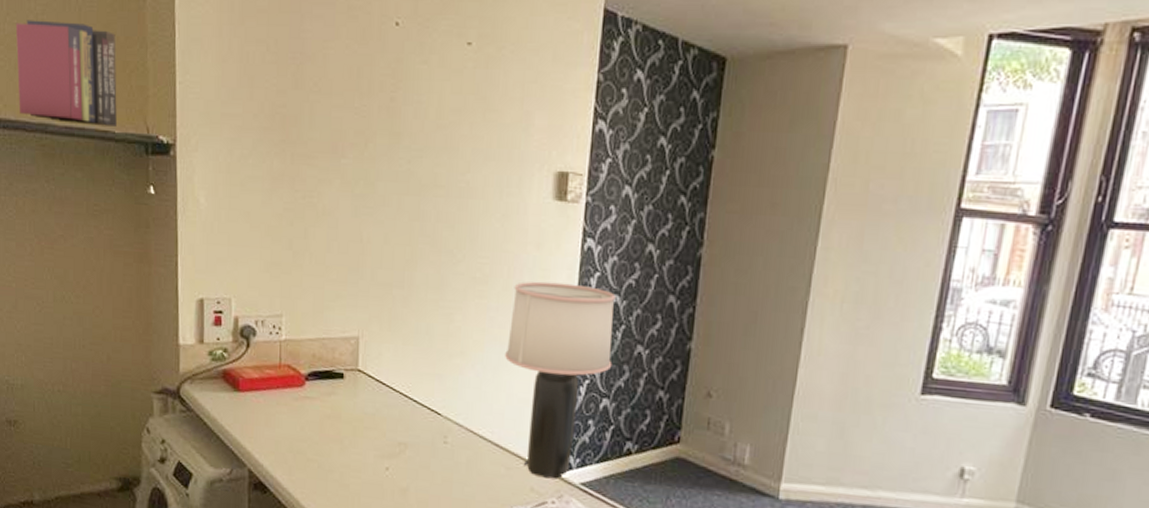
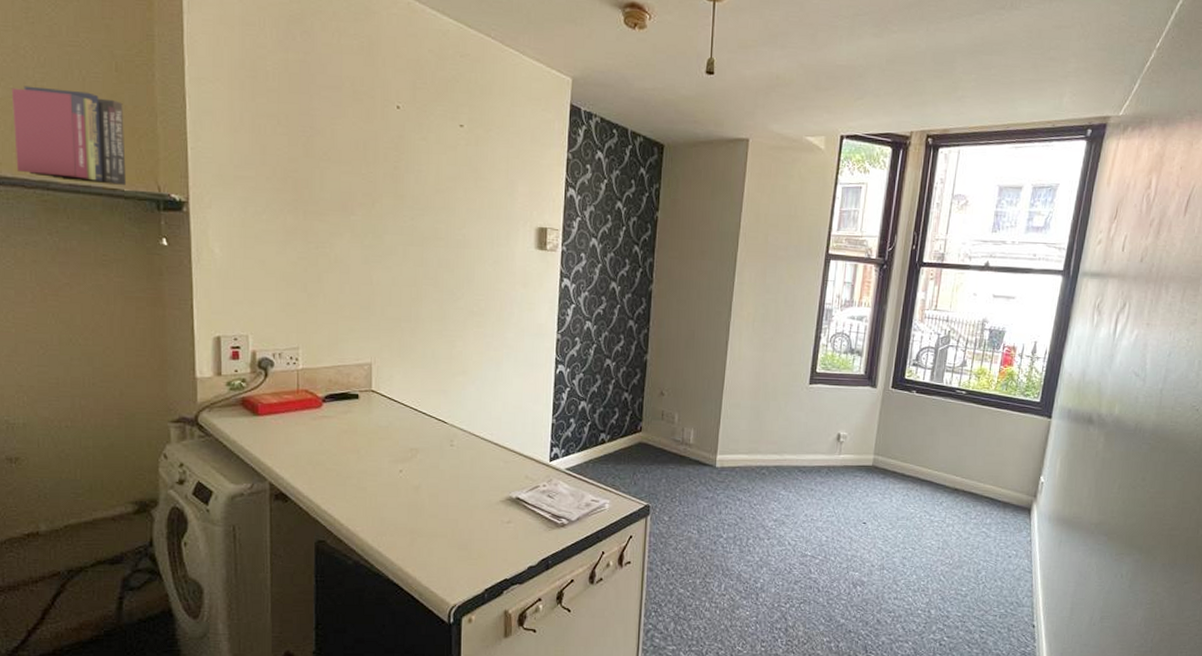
table lamp: present [505,281,616,479] -> none [500,312,588,467]

